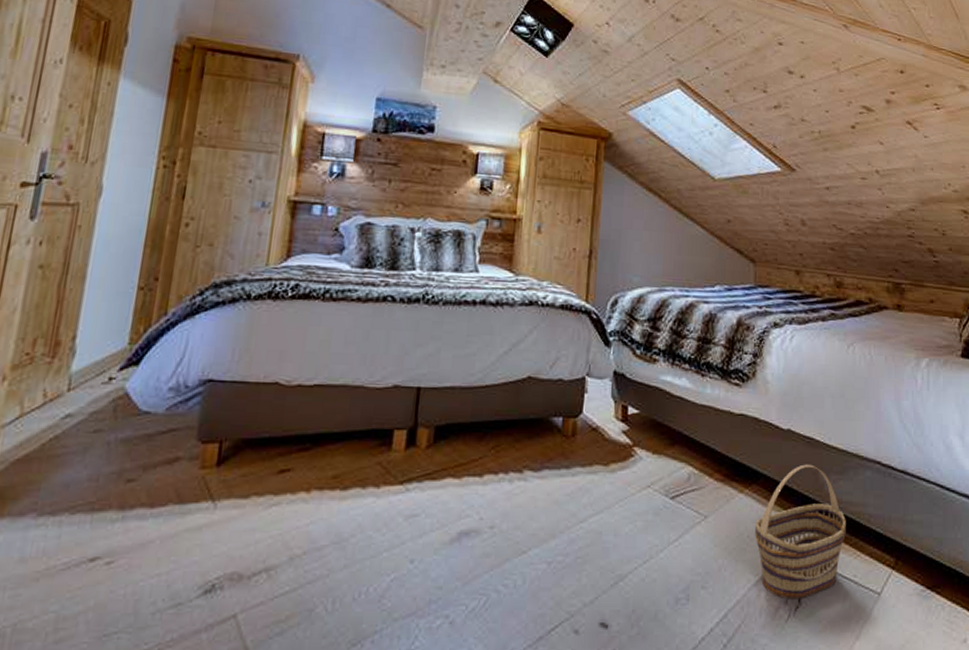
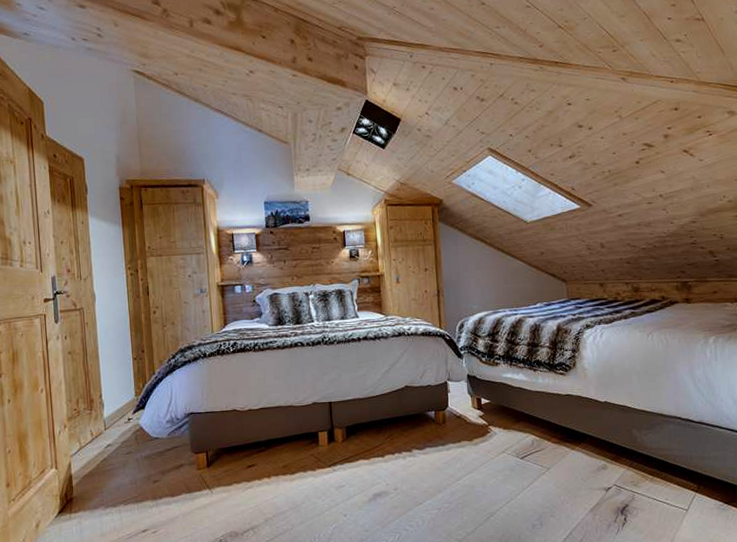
basket: present [755,464,846,599] -> none [586,425,657,519]

